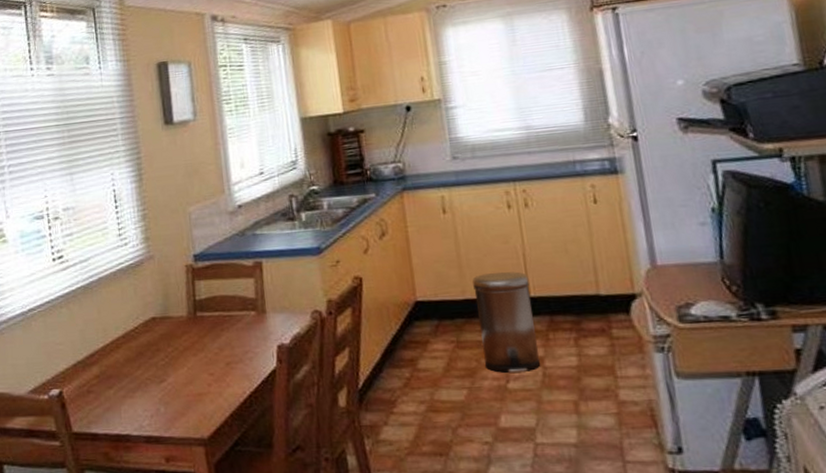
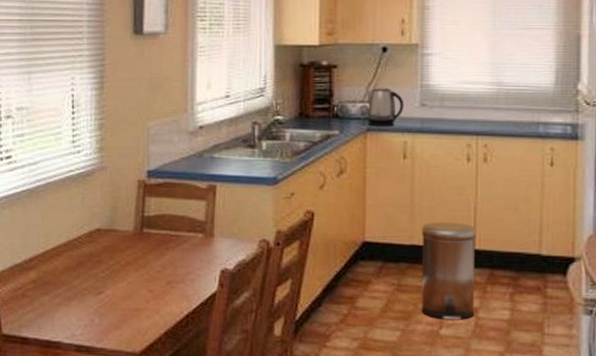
kettle: none [397,145,437,186] -> present [367,87,404,128]

